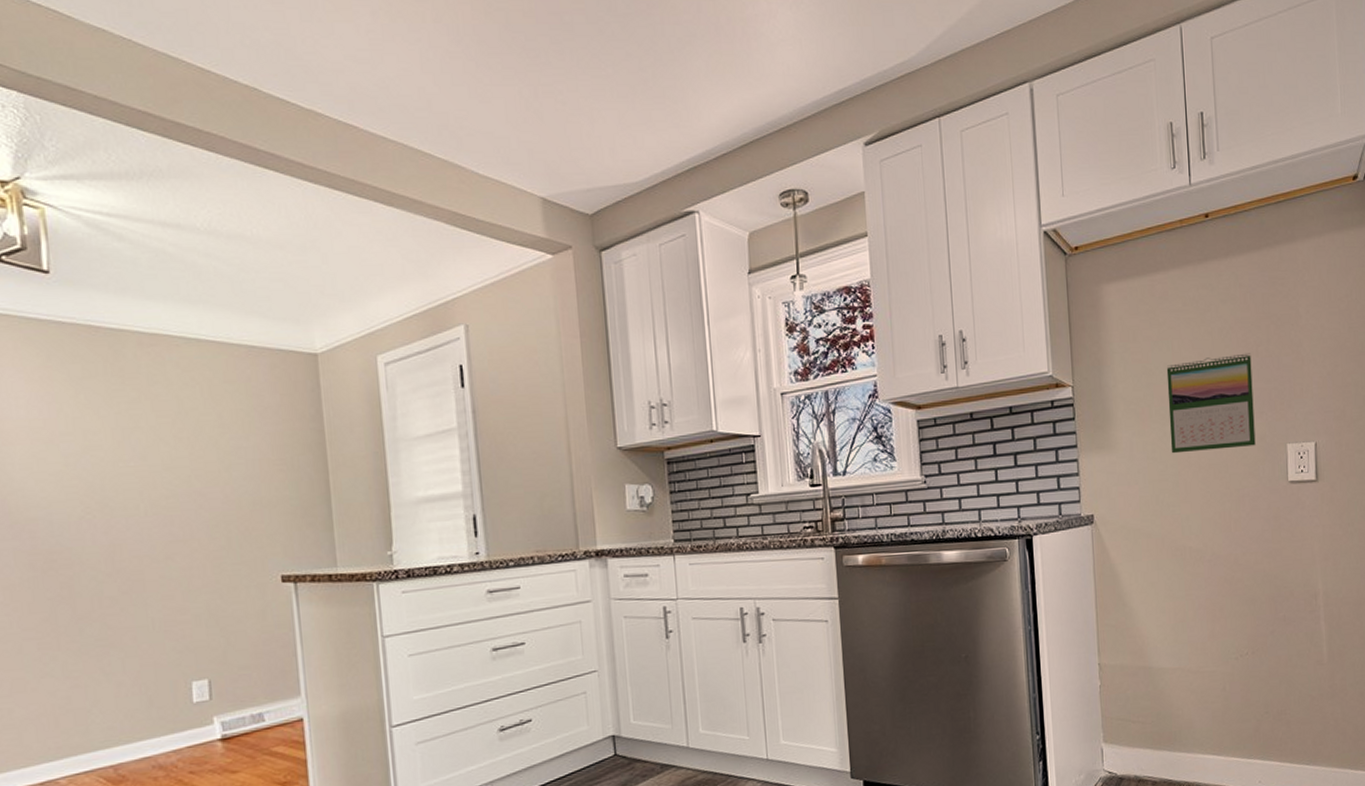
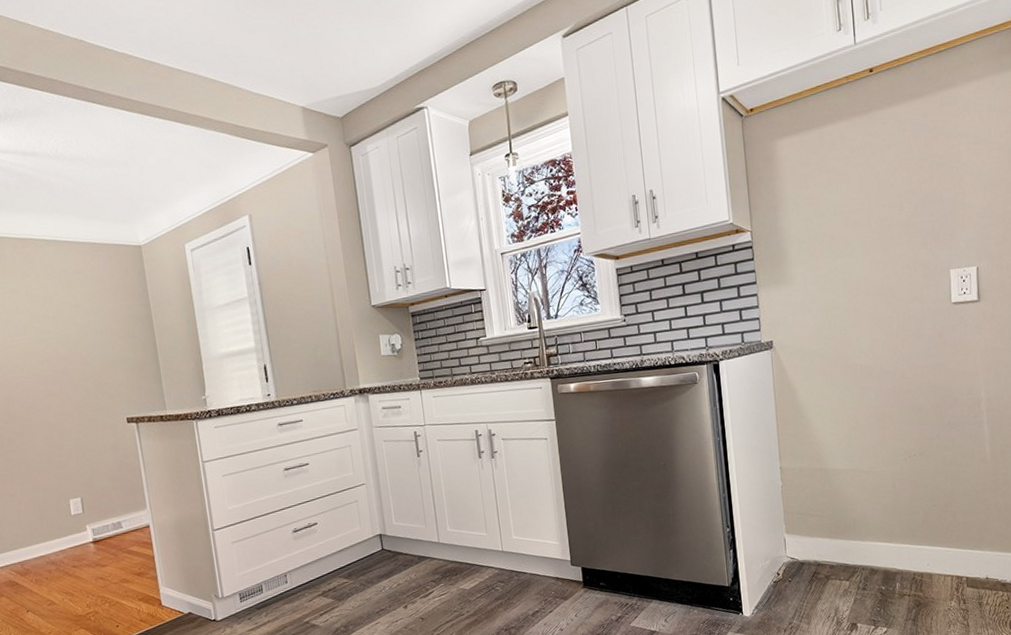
calendar: present [1166,353,1256,454] -> none [836,190,920,284]

